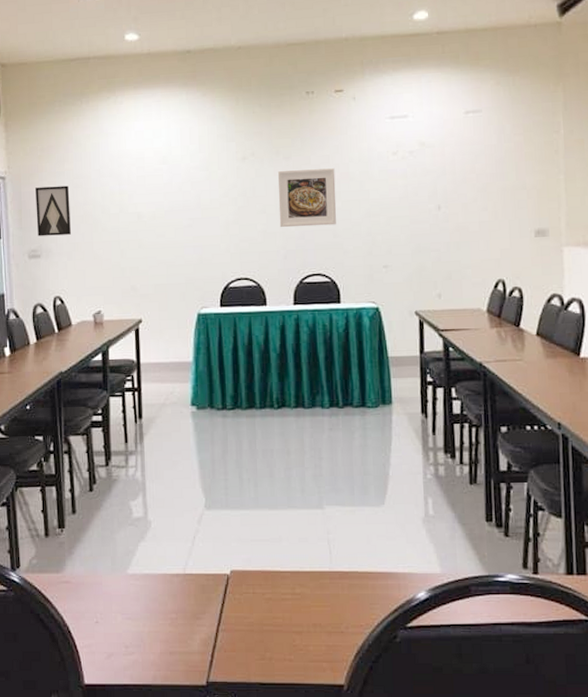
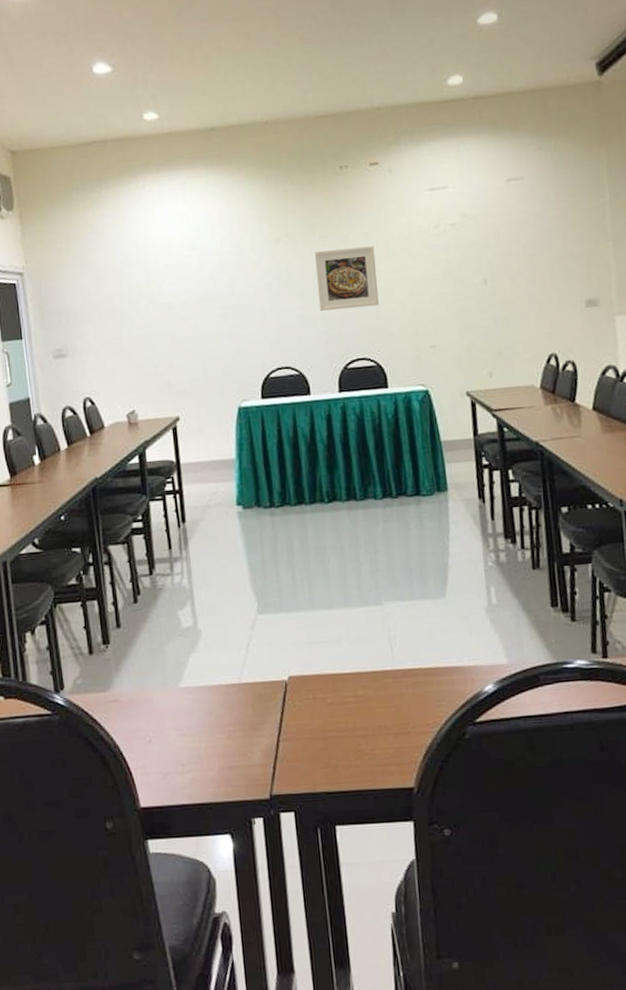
wall art: present [35,185,72,236] -> none [57,278,99,335]

